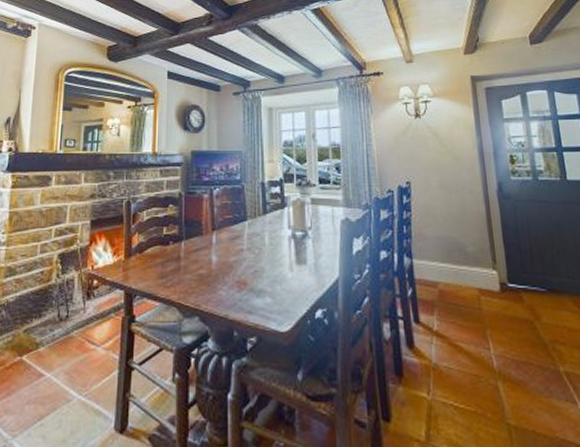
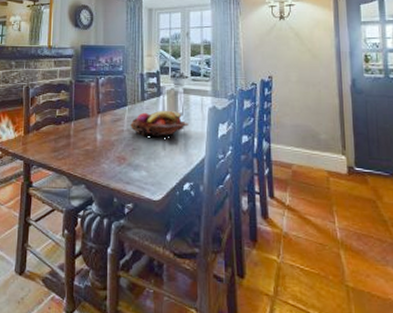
fruit basket: none [251,224,318,256] -> present [130,110,189,137]

